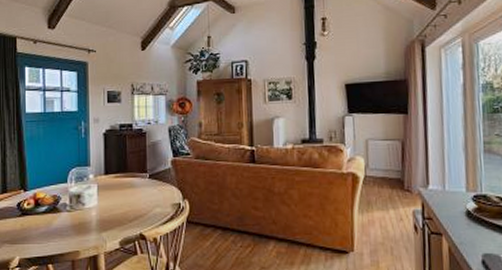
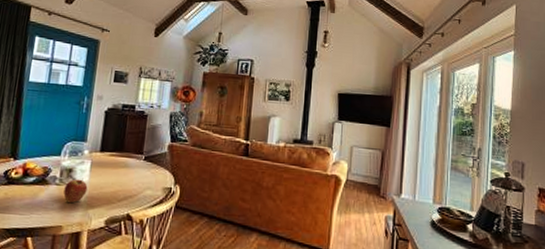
apple: none [76,202,98,228] -> present [63,178,88,204]

